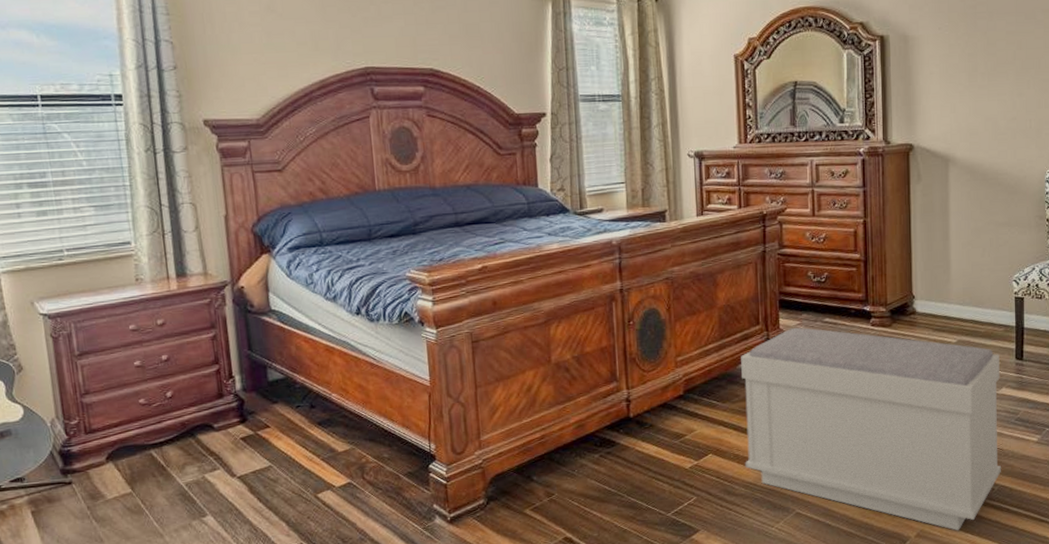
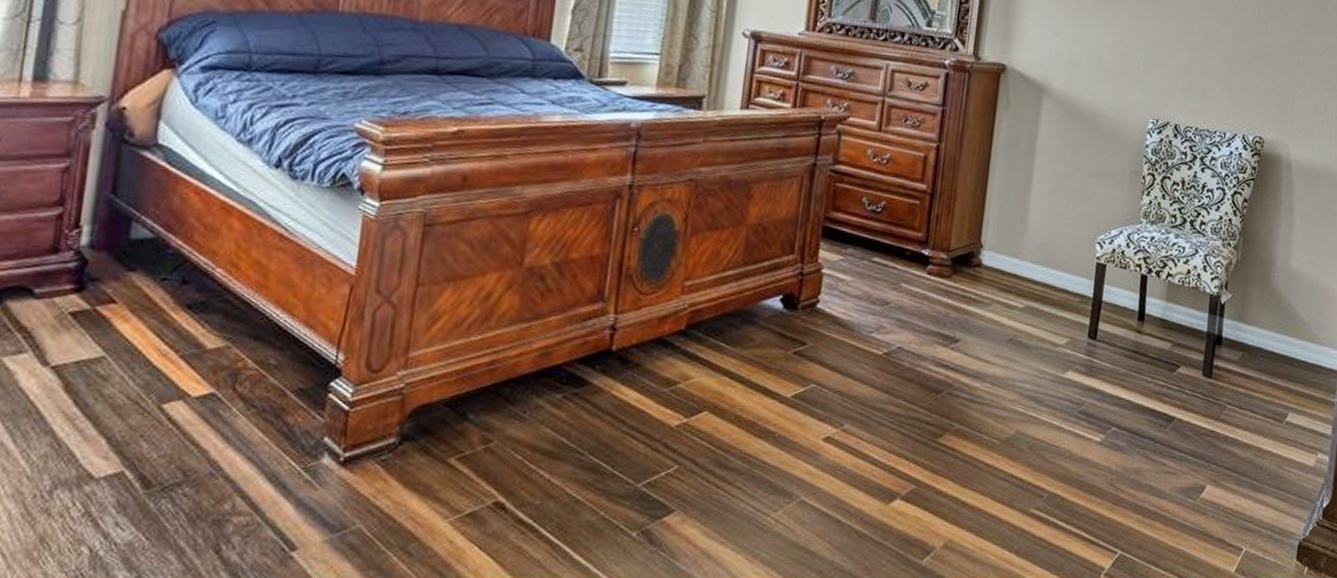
bench: present [741,327,1001,531] -> none [746,263,1070,546]

